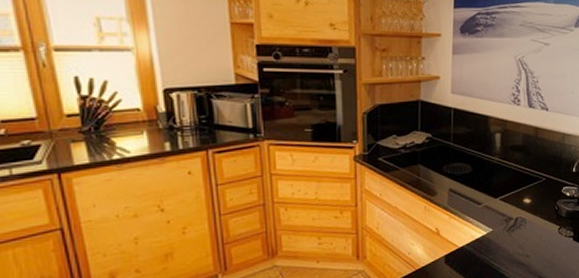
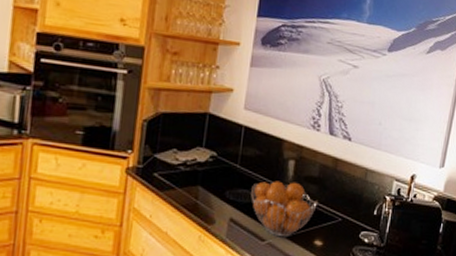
fruit basket: none [465,152,523,200] -> present [251,181,317,237]

